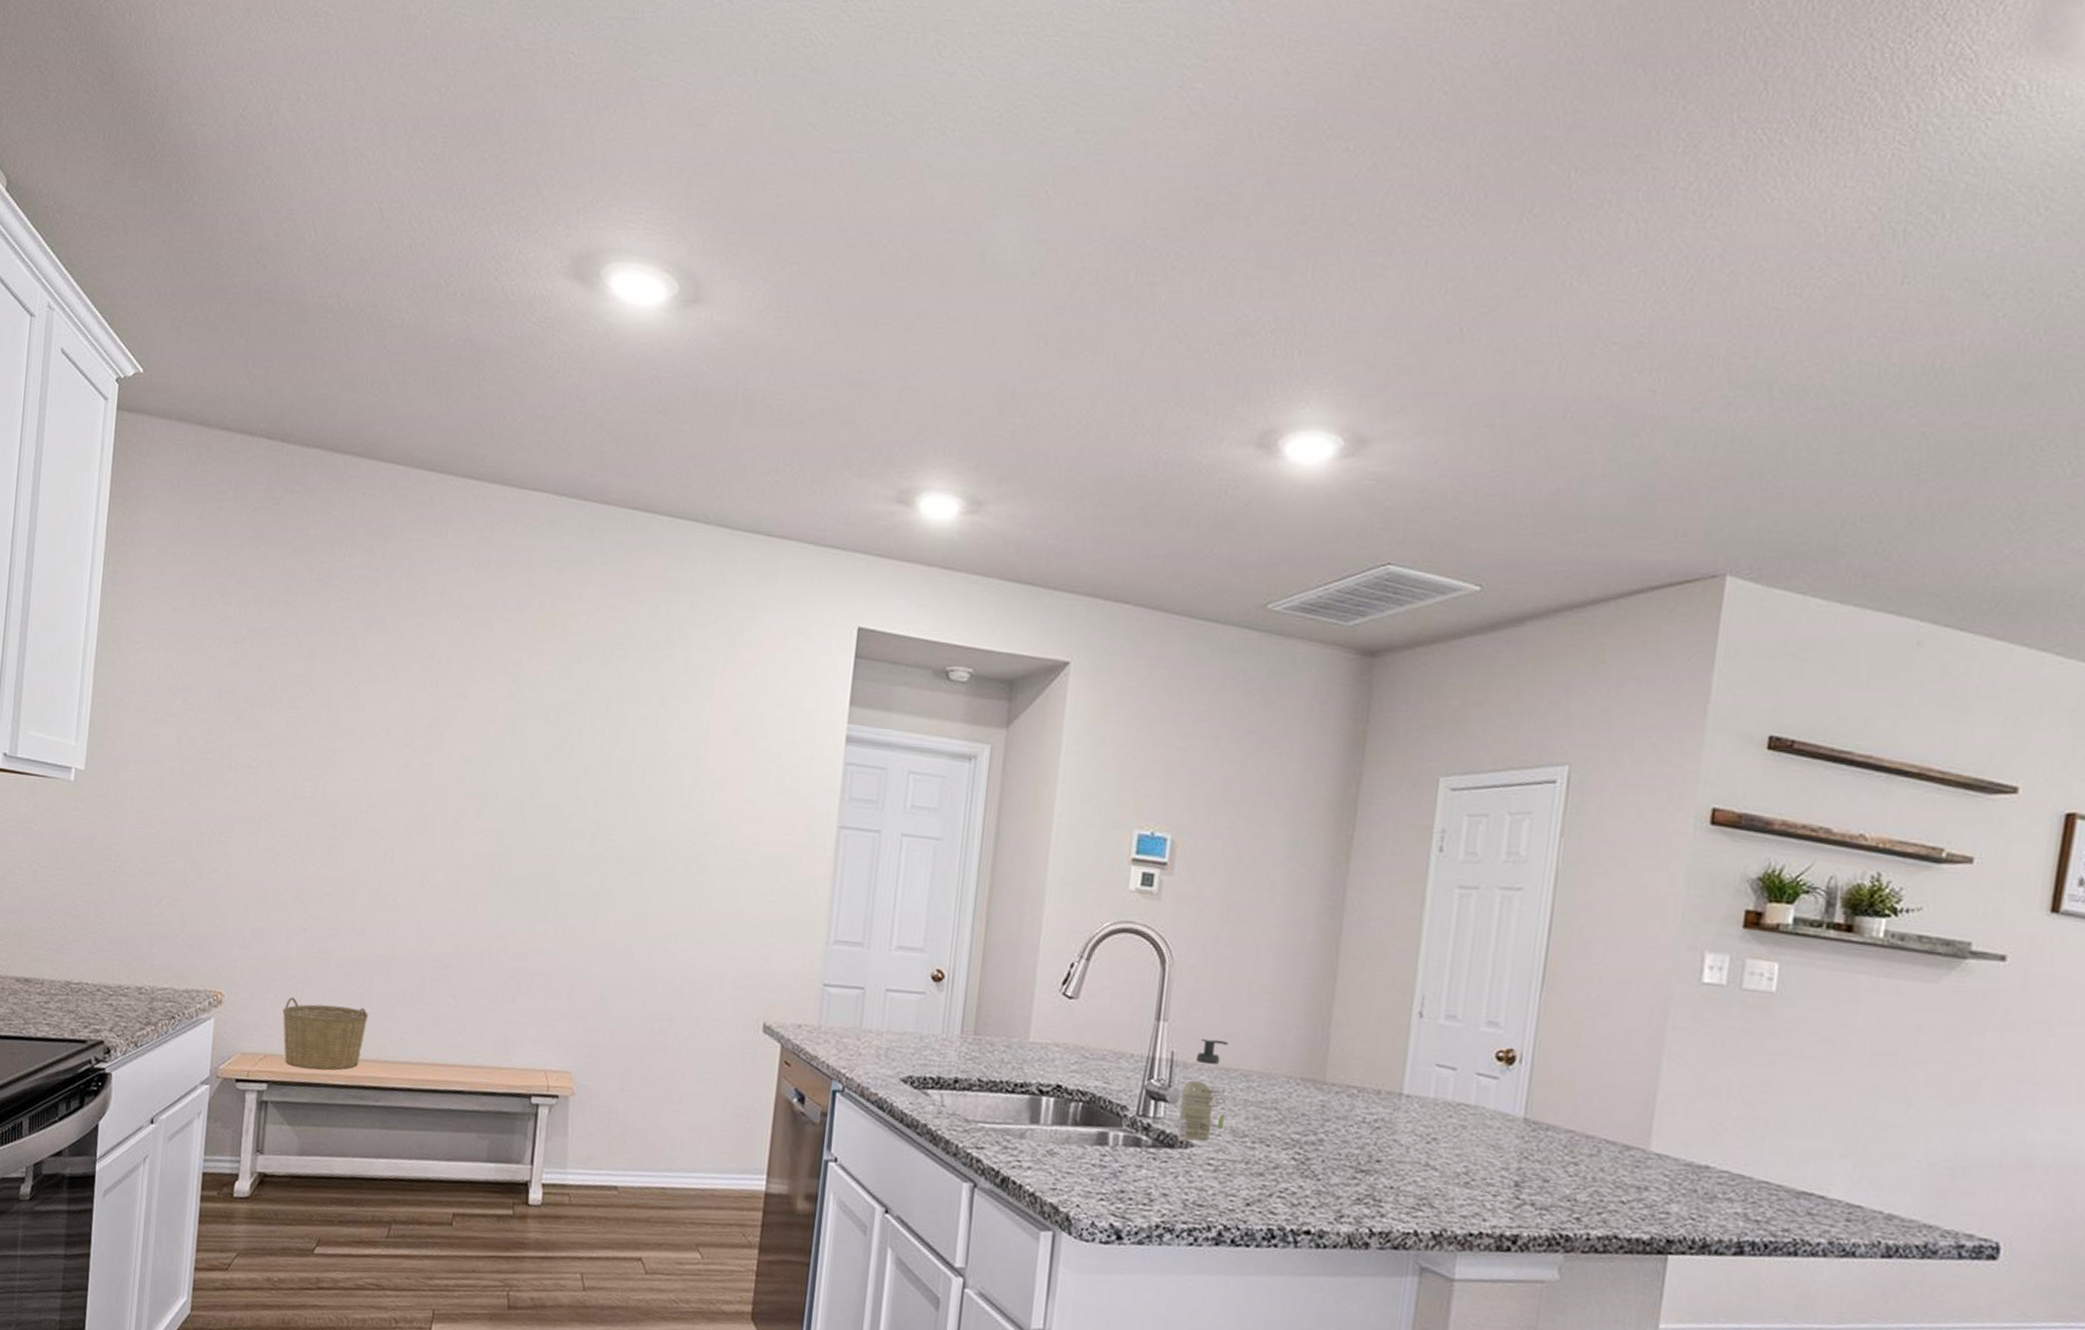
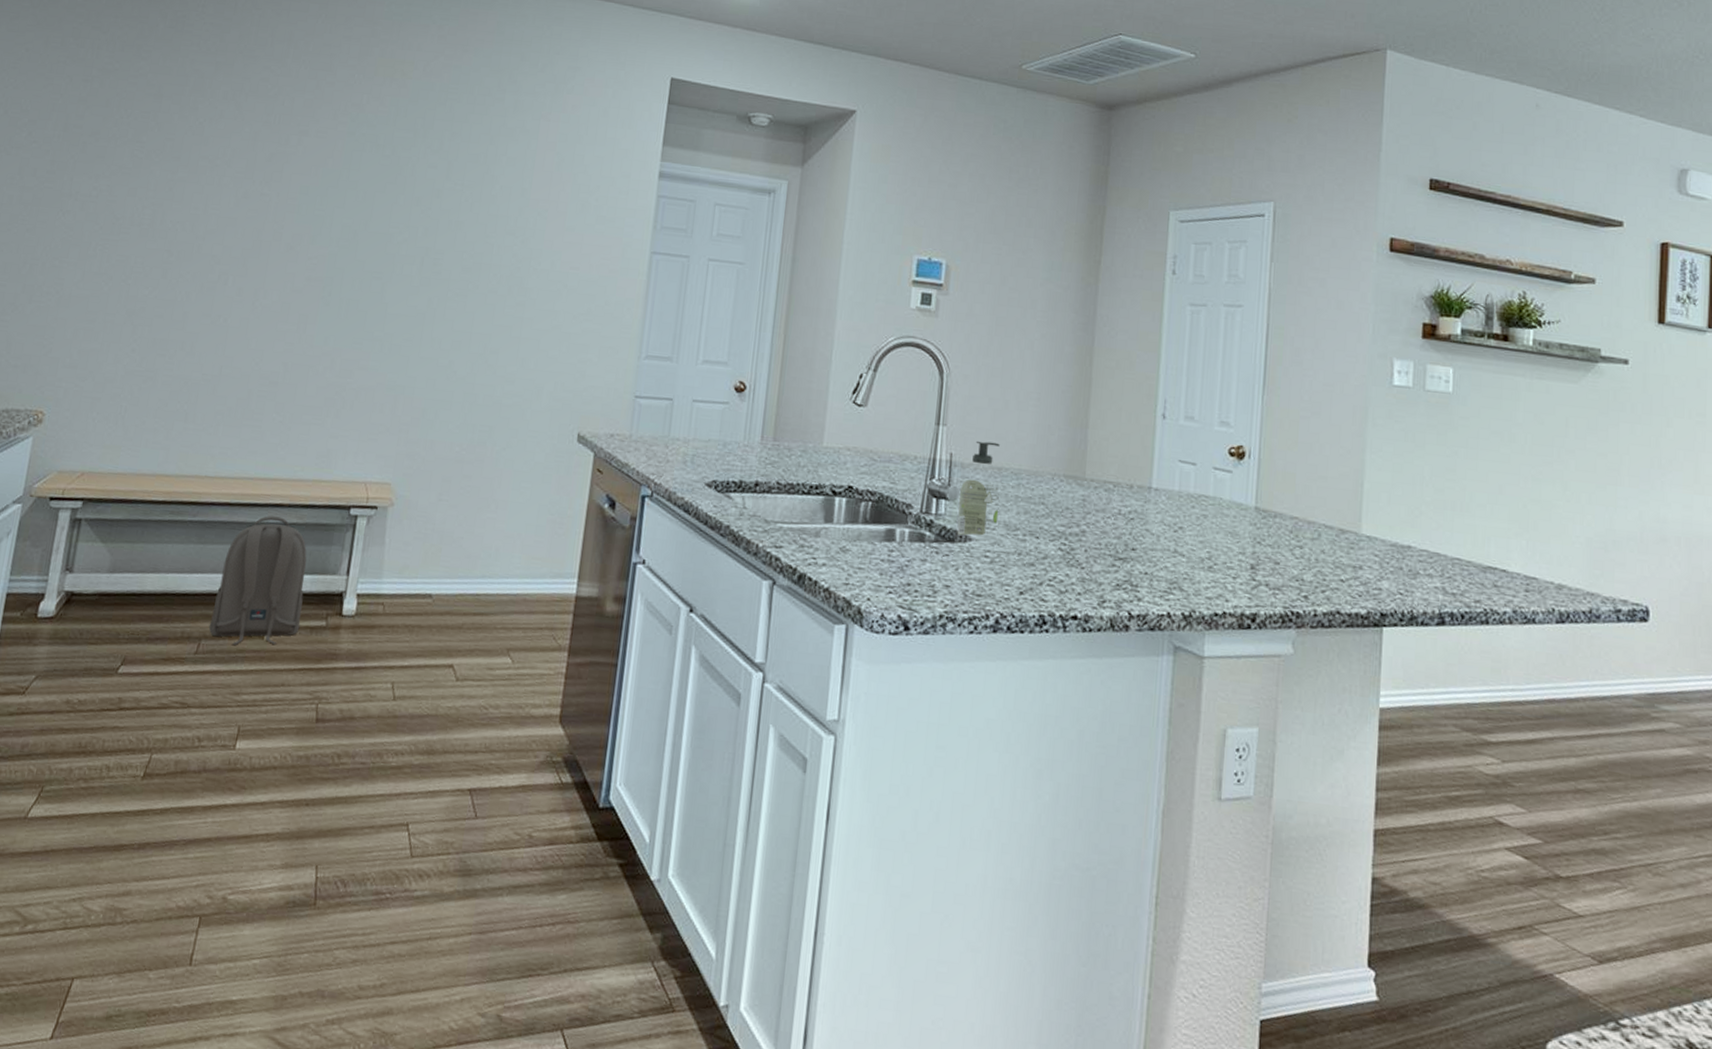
basket: present [282,997,369,1070] -> none [102,415,192,487]
backpack: none [398,1102,490,1232] -> present [208,515,307,645]

